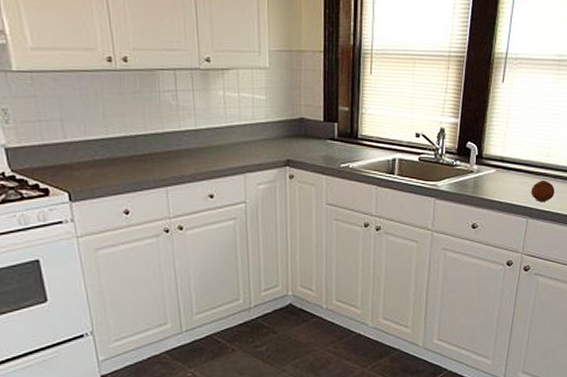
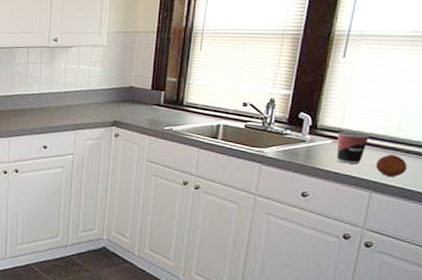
cup: none [499,159,526,192] -> present [336,131,370,165]

